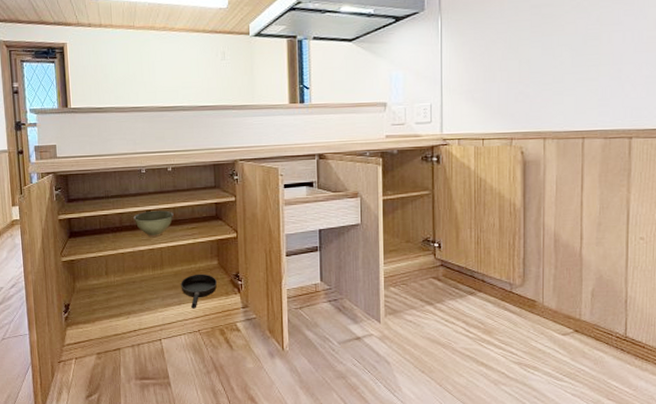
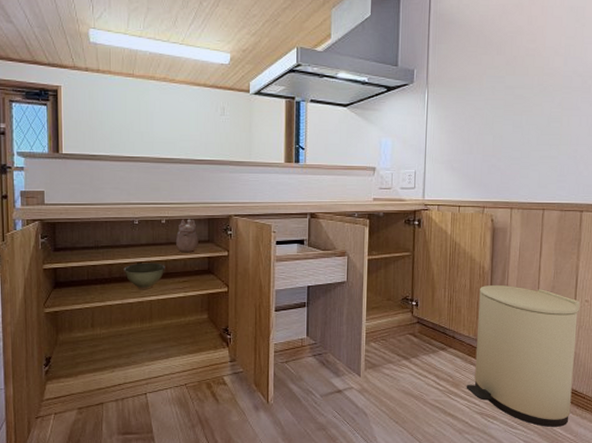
frying pan: present [181,274,217,309] -> none [169,327,206,363]
teapot: none [182,165,205,200] -> present [175,219,198,253]
pedal bin: none [500,223,634,379] -> present [466,285,581,427]

